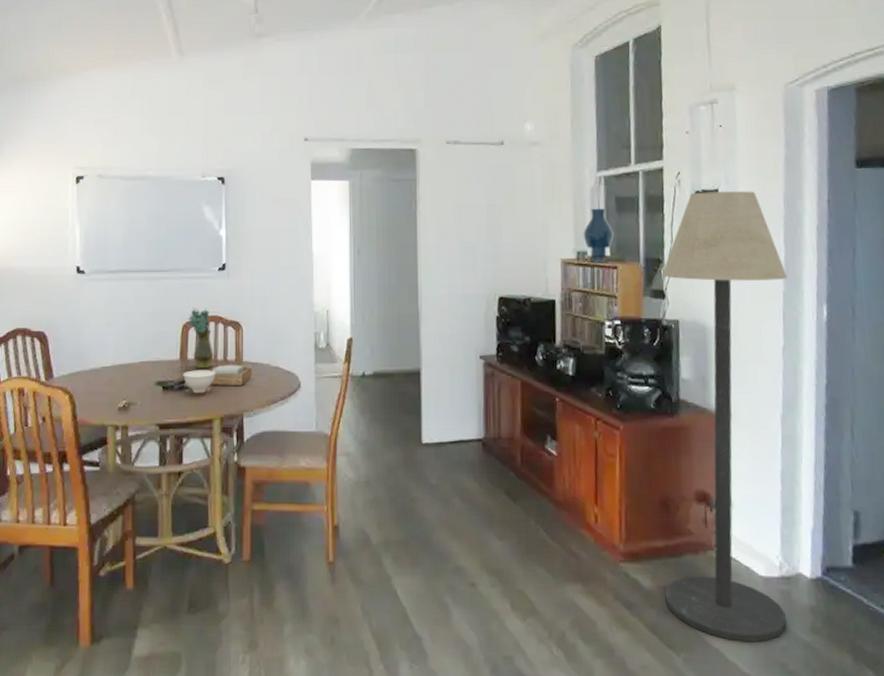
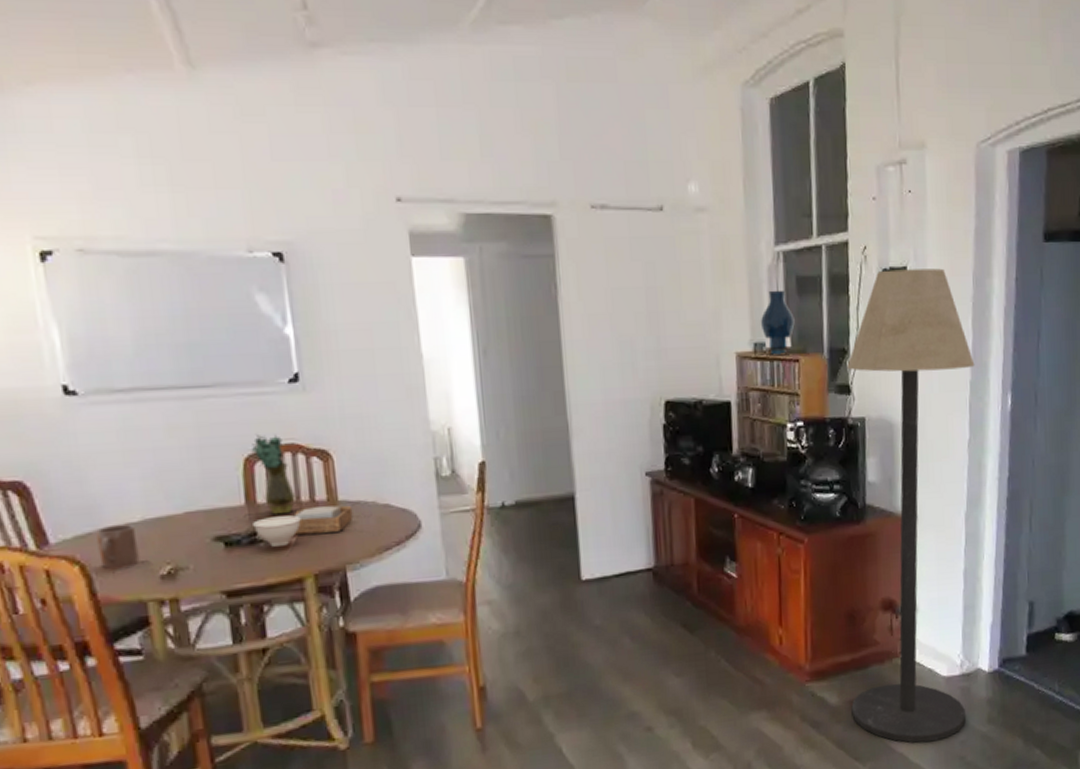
mug: none [82,367,108,399] -> present [96,523,140,569]

